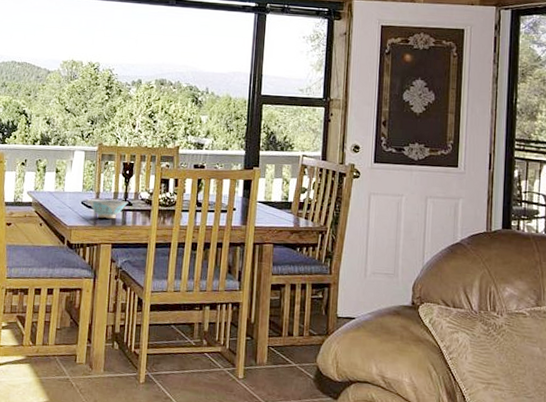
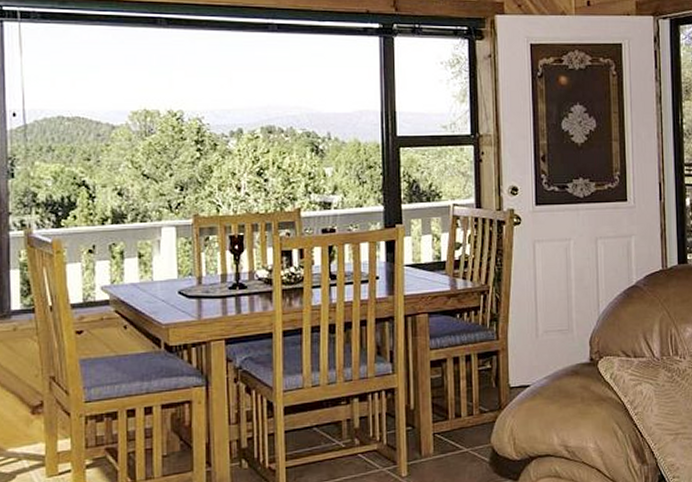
ceramic bowl: present [86,199,128,219] -> none [185,284,241,309]

